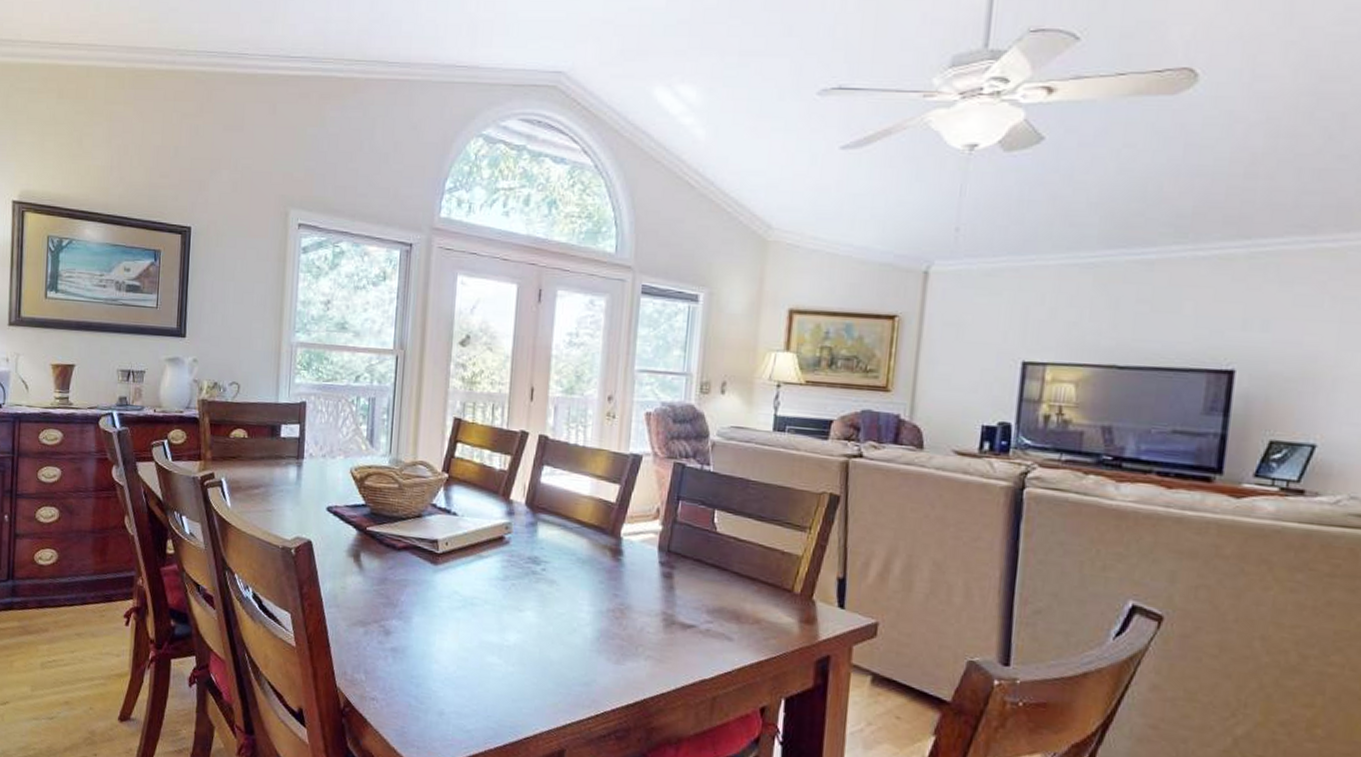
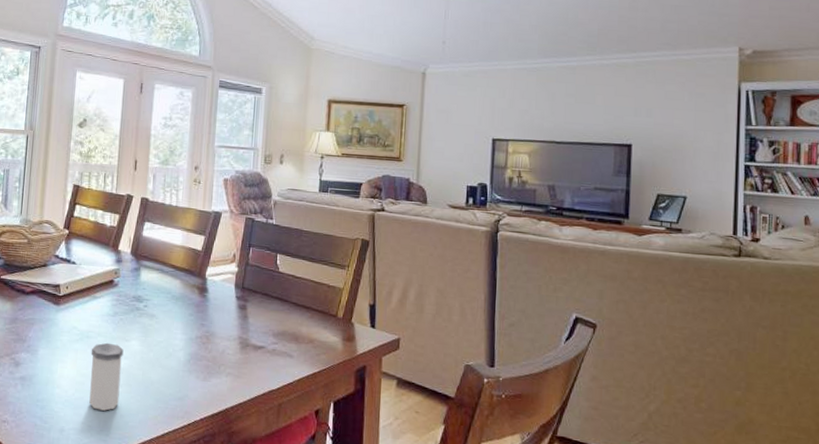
salt shaker: none [474,612,516,694] -> present [89,342,124,411]

